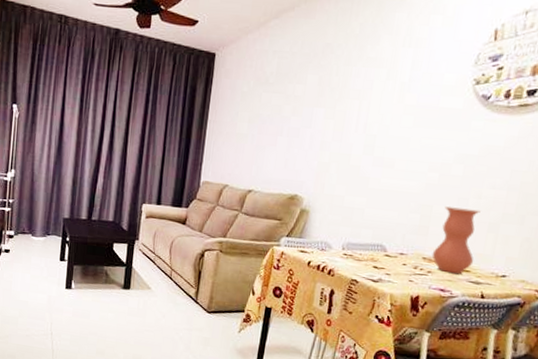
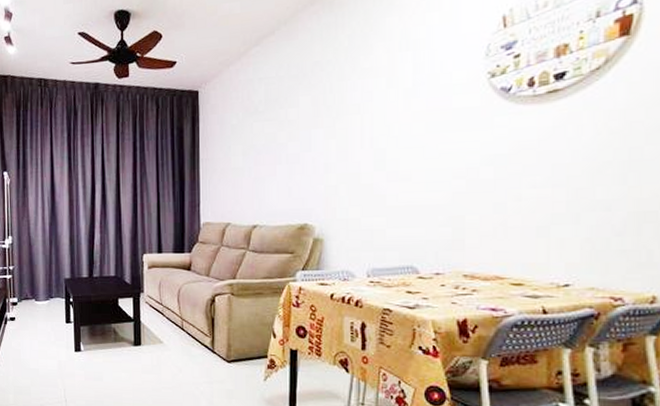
vase: present [431,206,481,275] -> none [474,214,526,290]

